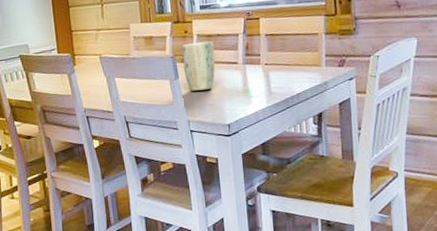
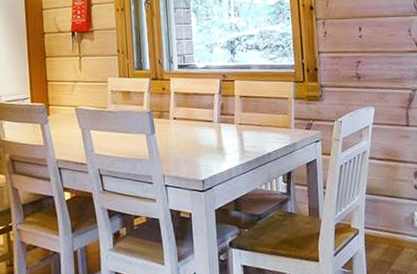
plant pot: present [181,41,216,91] -> none [159,99,192,147]

